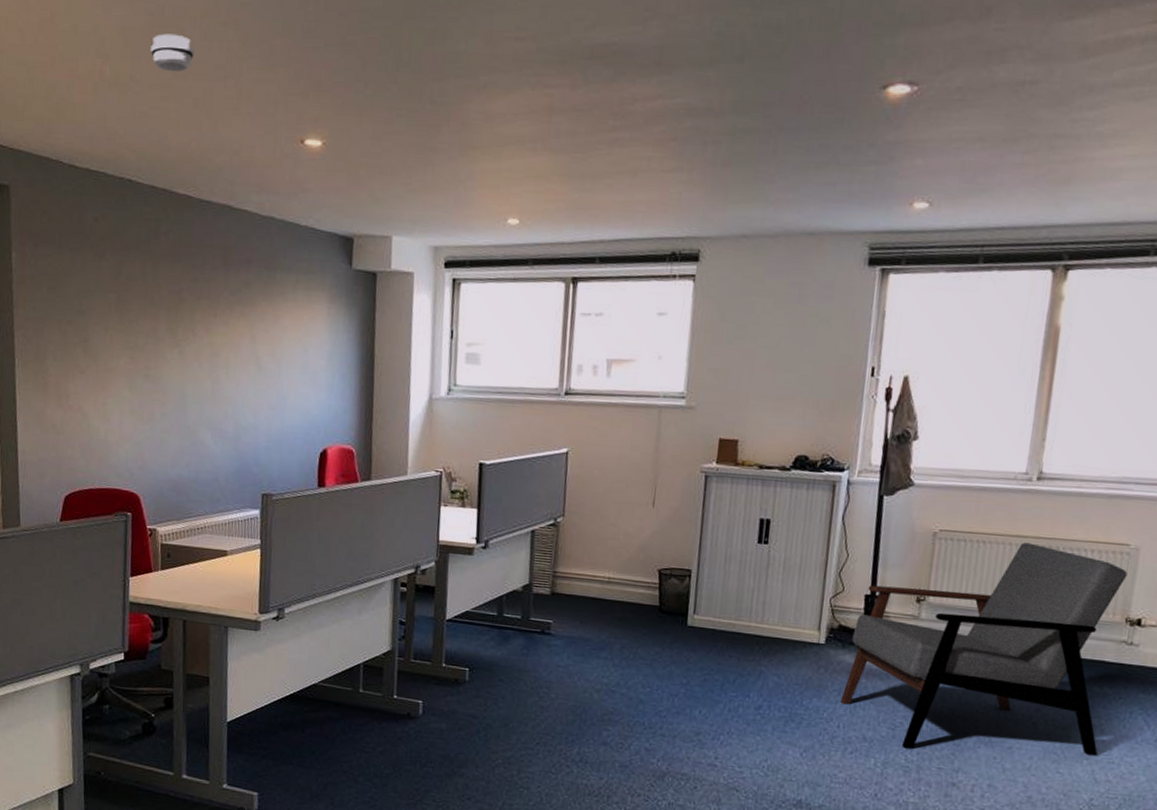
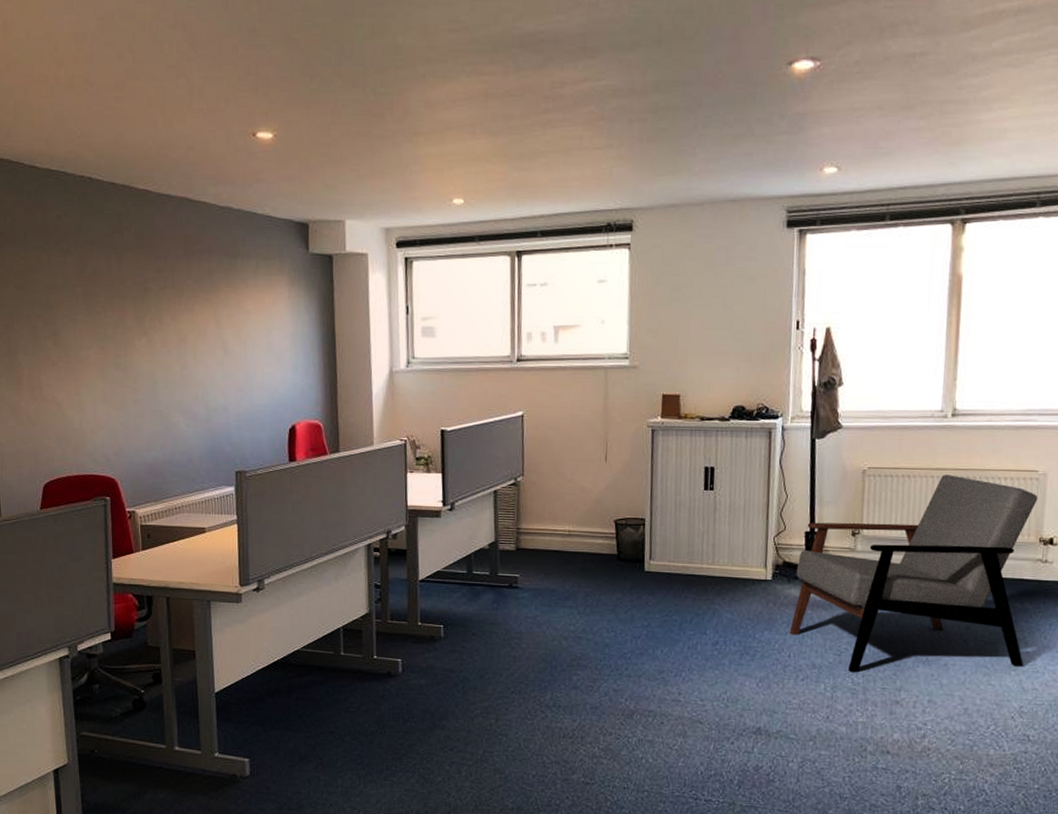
smoke detector: present [151,33,194,72] -> none [103,37,145,74]

